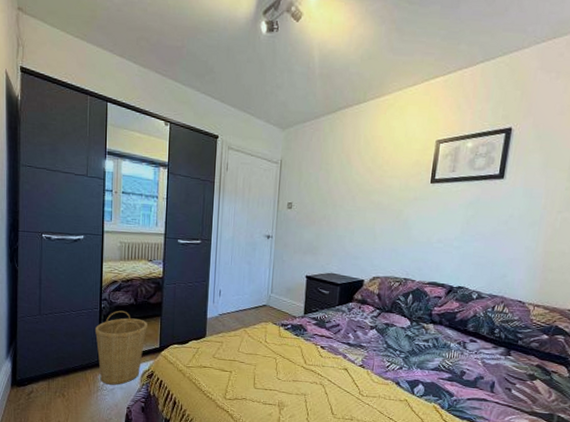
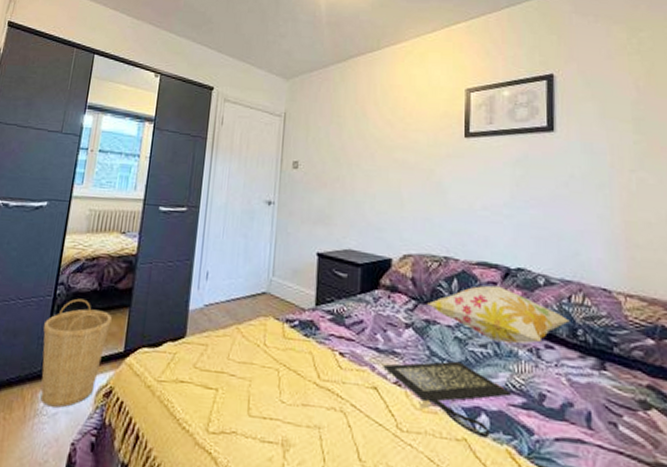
clutch bag: none [352,351,441,400] -> present [383,361,511,439]
decorative pillow: none [388,299,491,339] -> present [427,285,570,344]

